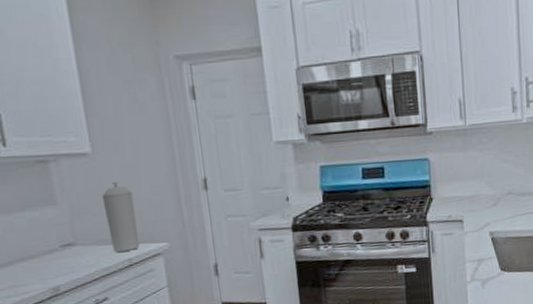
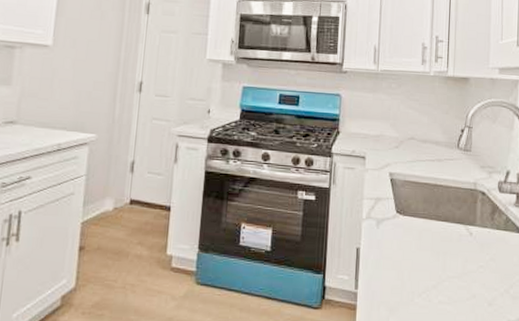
canister: present [101,181,140,252] -> none [47,72,77,136]

